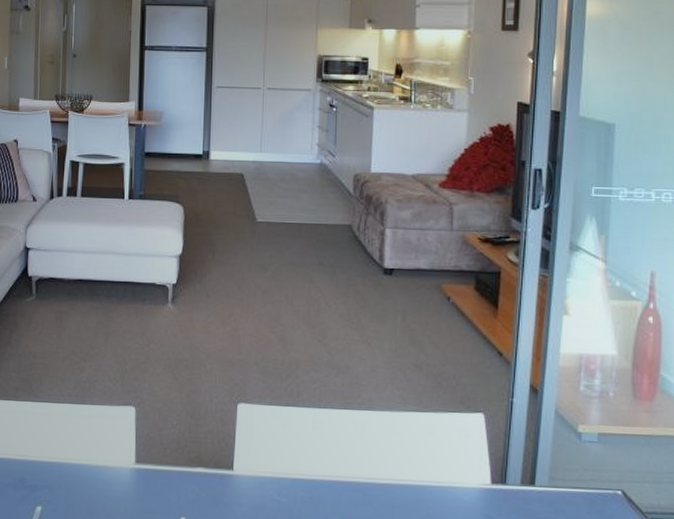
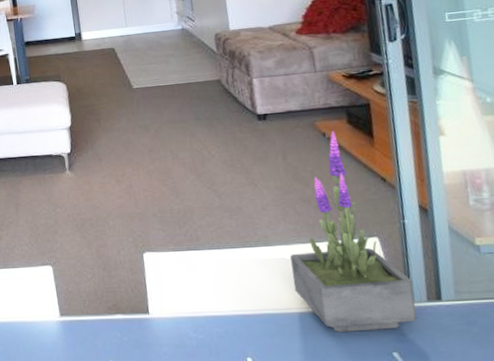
potted plant: none [390,296,510,510] -> present [290,131,417,332]

